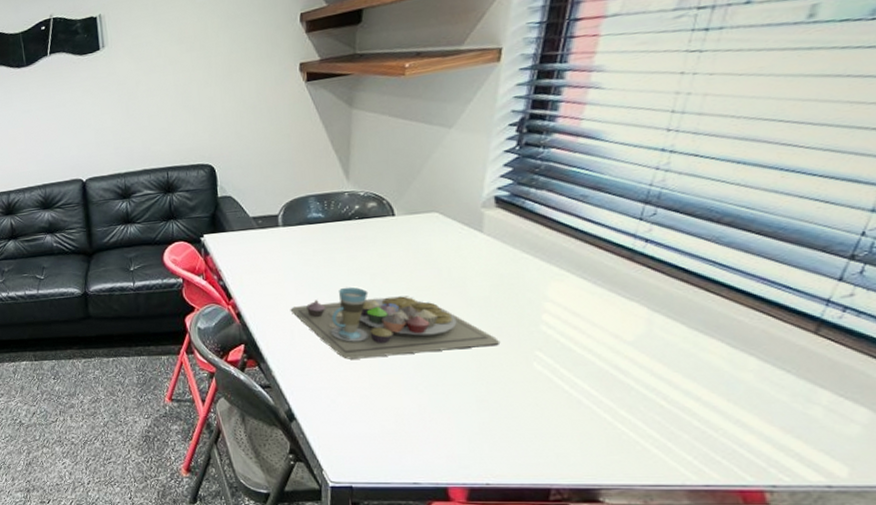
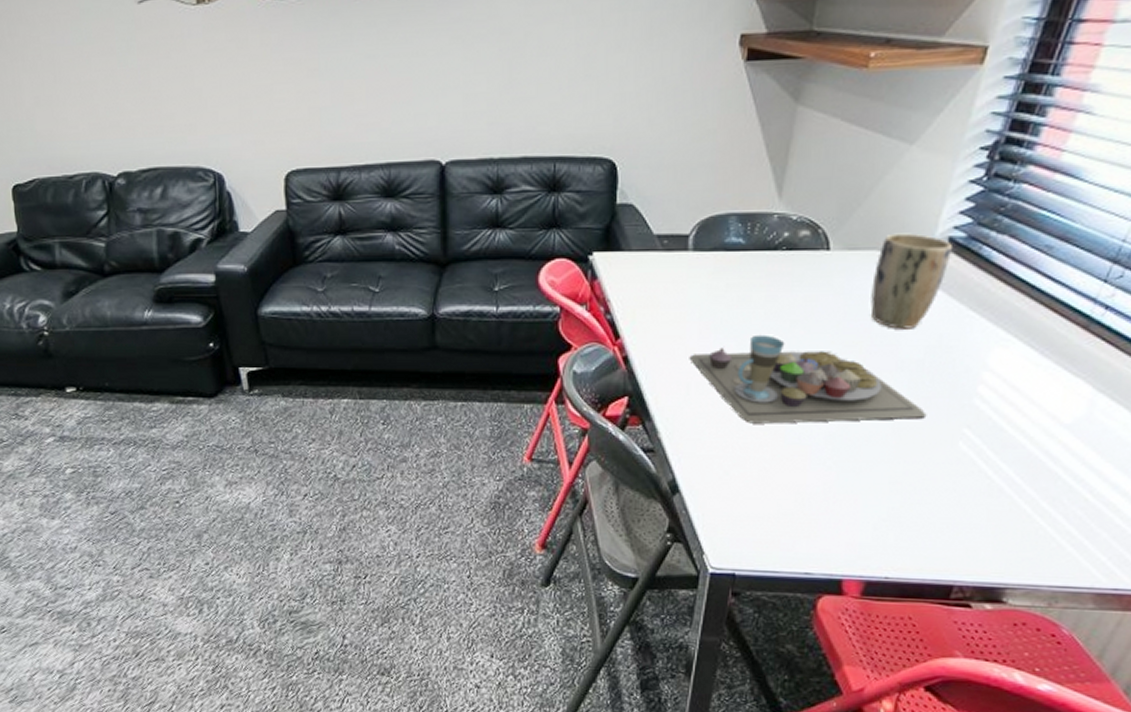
plant pot: none [434,196,499,274] -> present [870,233,952,329]

